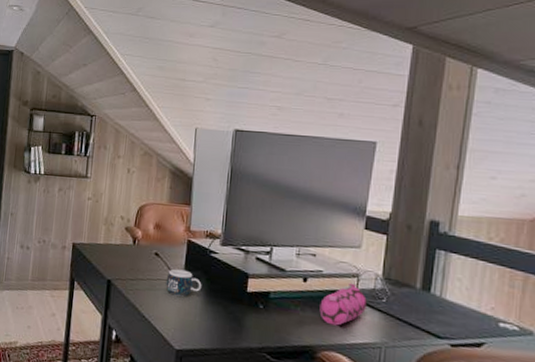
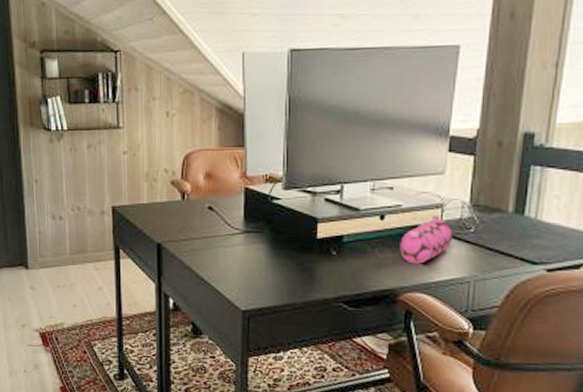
mug: present [166,269,202,297] -> none [224,222,265,252]

